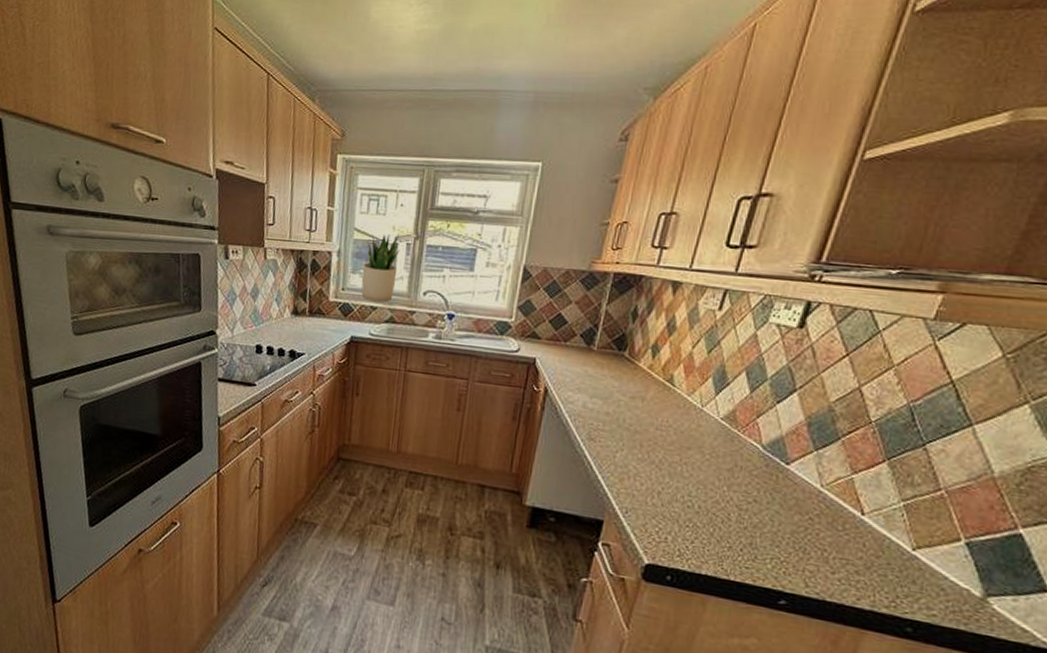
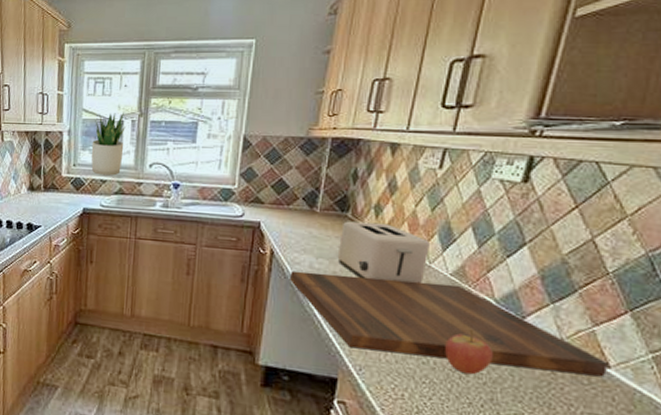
cutting board: none [562,410,863,524] -> present [290,270,609,378]
toaster: none [611,360,705,427] -> present [337,221,431,283]
fruit: none [710,475,756,520] -> present [445,330,493,375]

